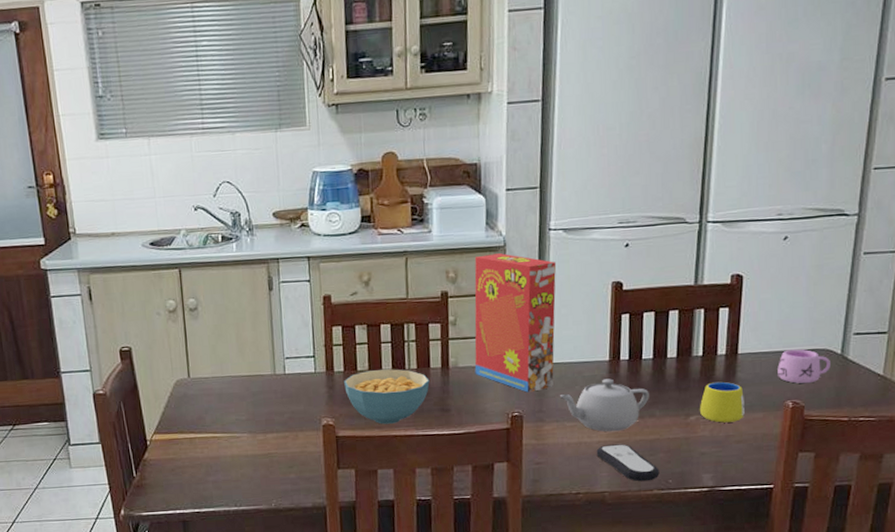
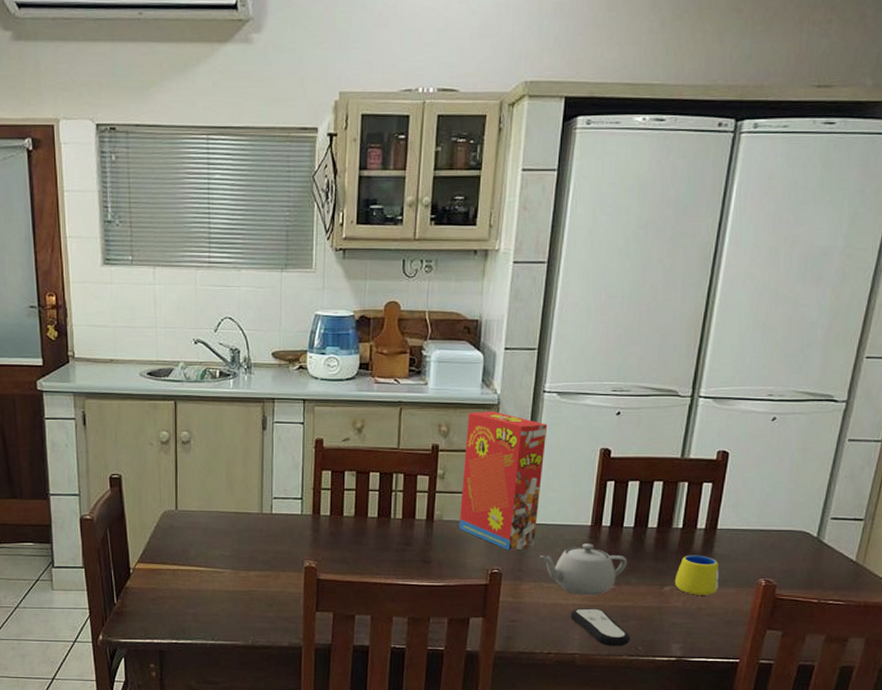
cereal bowl: present [344,369,430,424] -> none [329,517,414,571]
mug: present [778,349,830,383] -> none [753,529,806,562]

